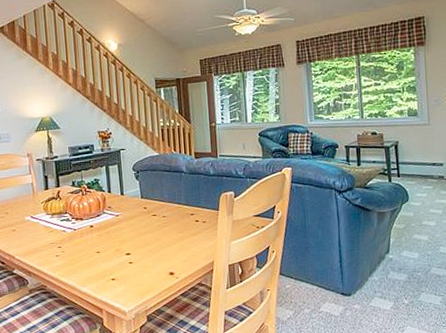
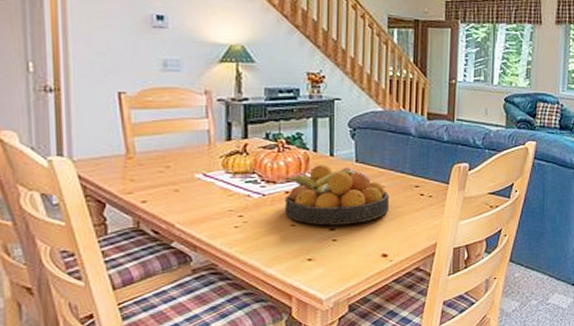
fruit bowl: none [89,202,172,251] -> present [285,165,390,225]

